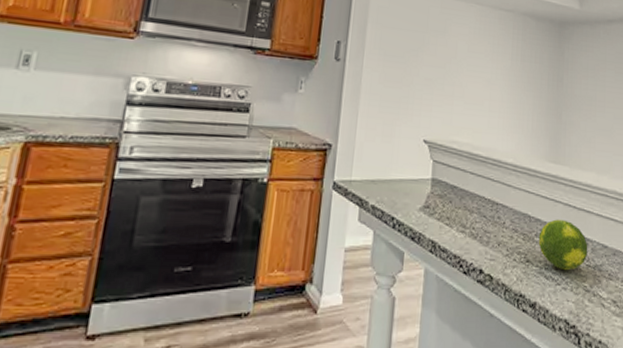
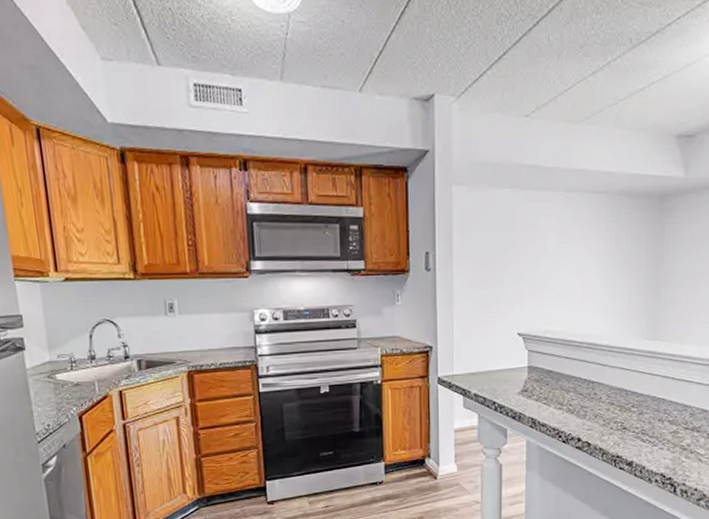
fruit: present [538,219,588,271] -> none [635,390,687,434]

